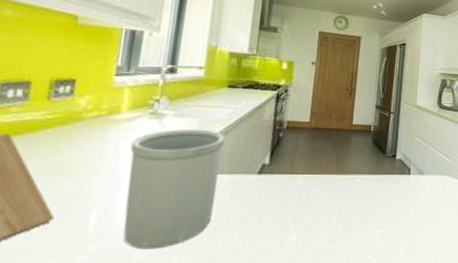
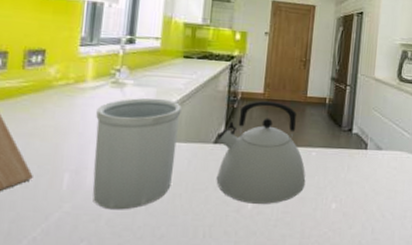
kettle: none [260,129,351,234] -> present [216,101,306,204]

